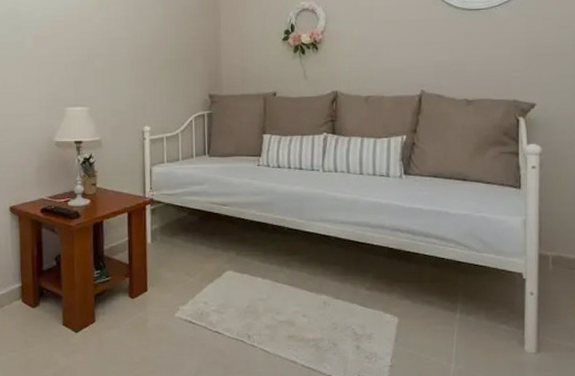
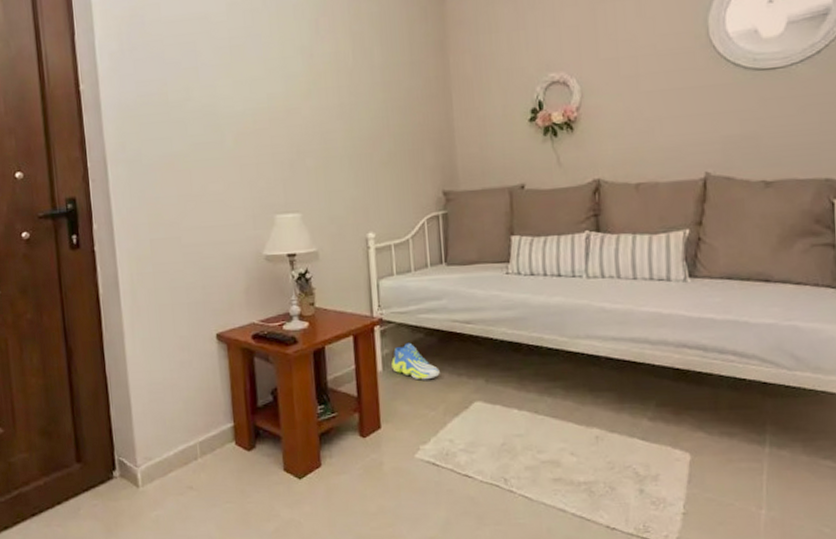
sneaker: none [159,220,199,252] -> present [391,342,440,380]

